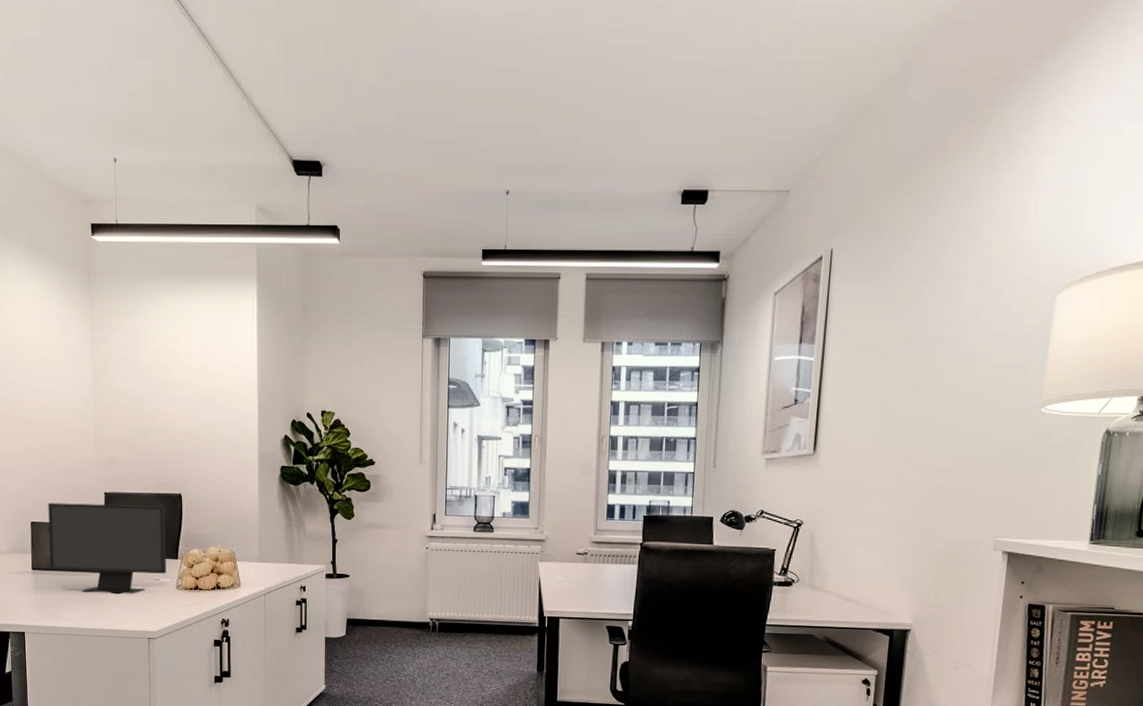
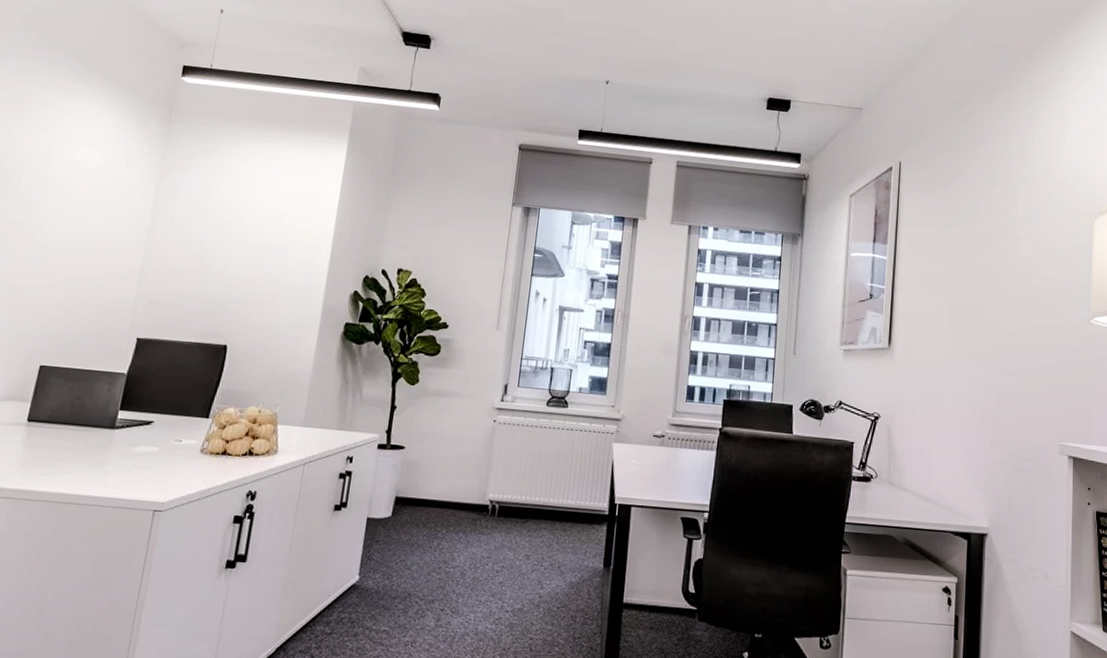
computer monitor: present [48,502,166,594] -> none [51,345,205,456]

